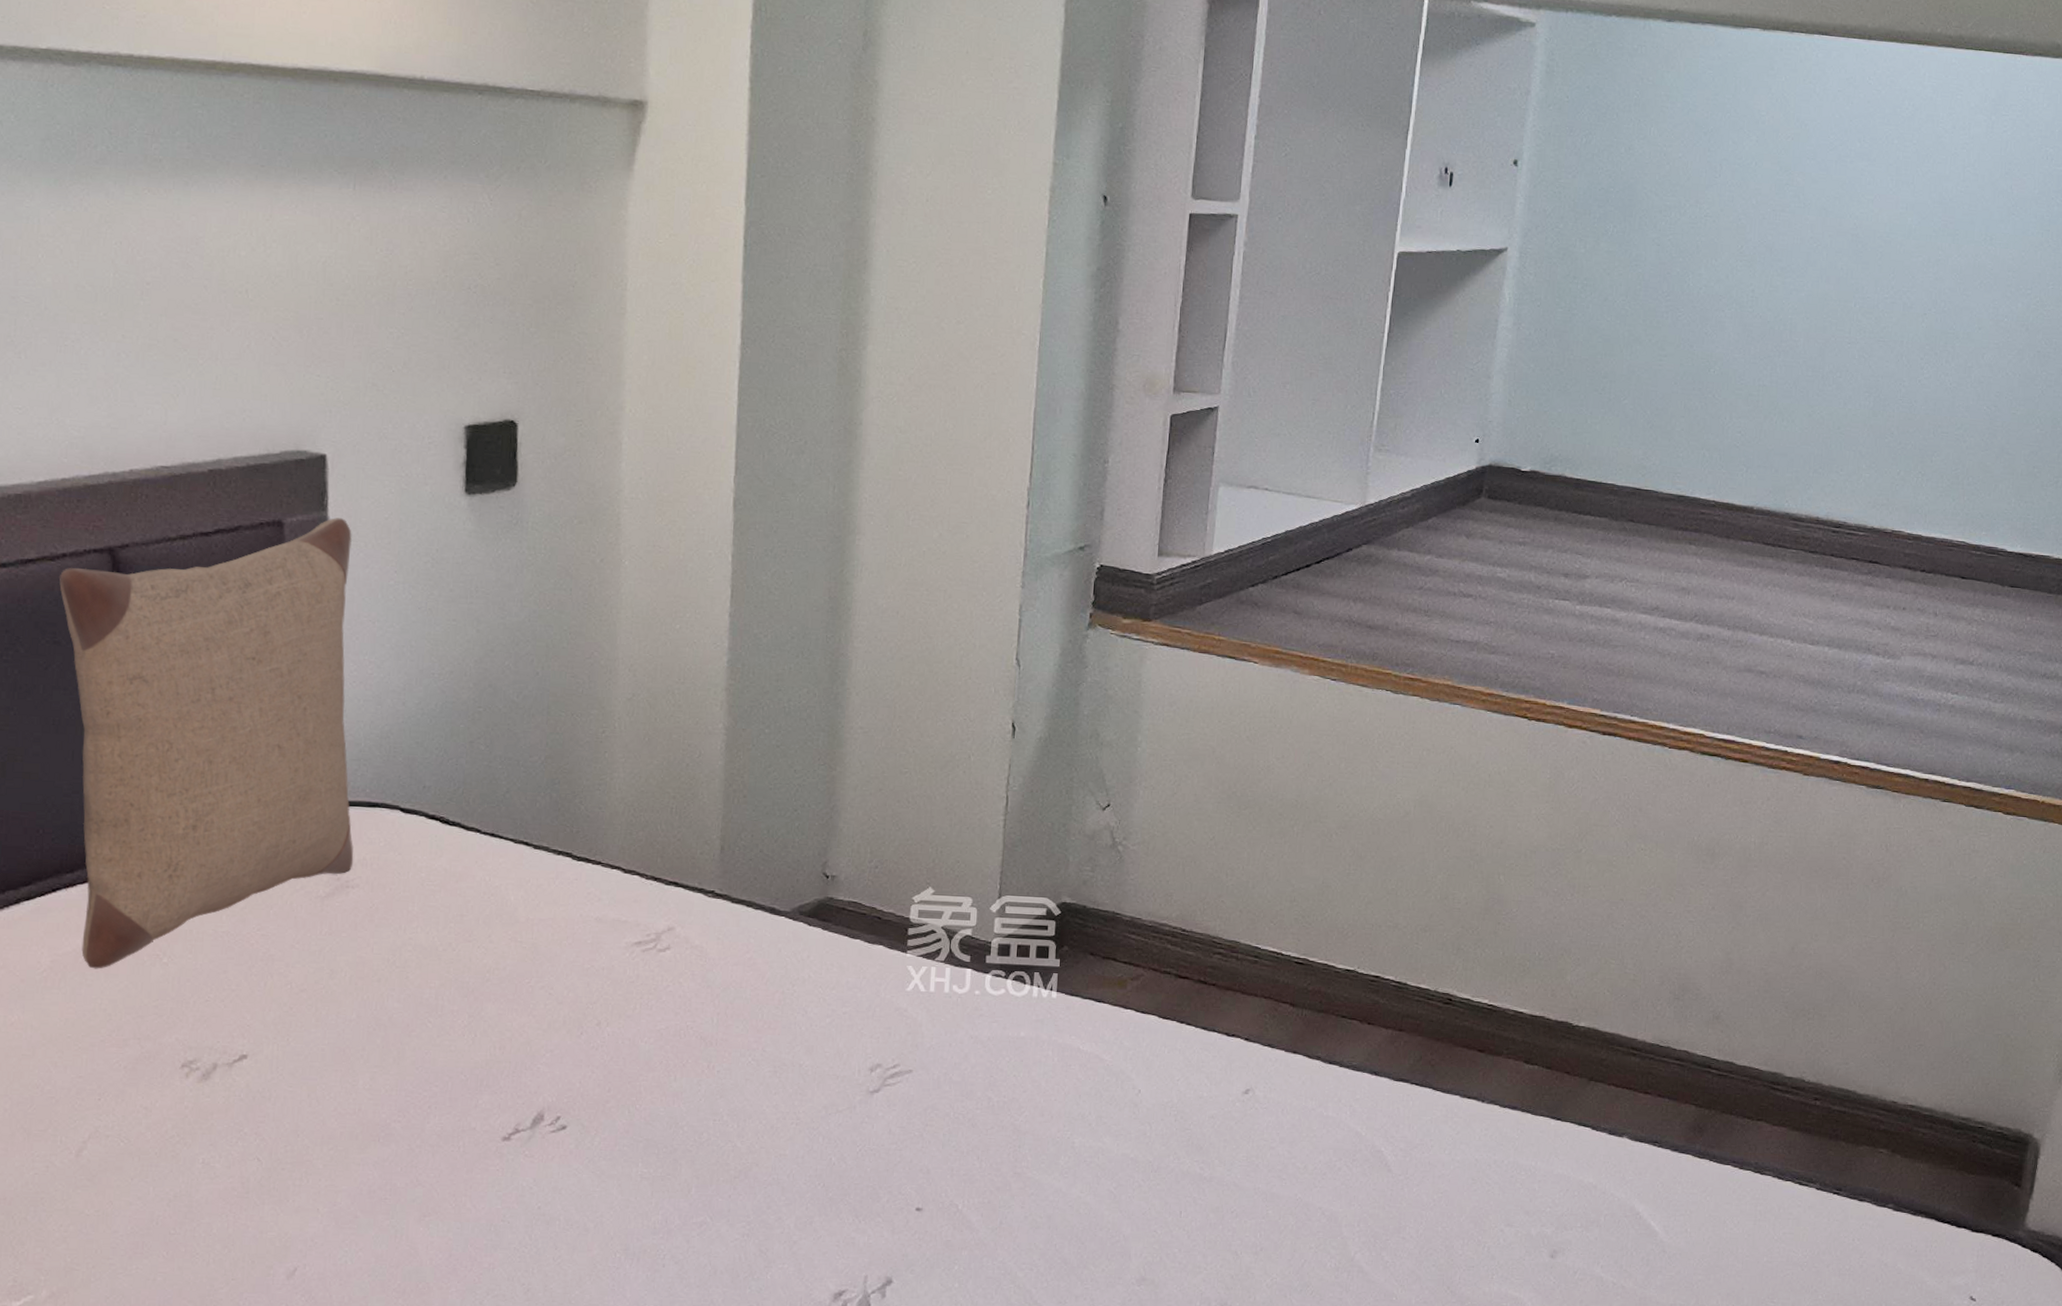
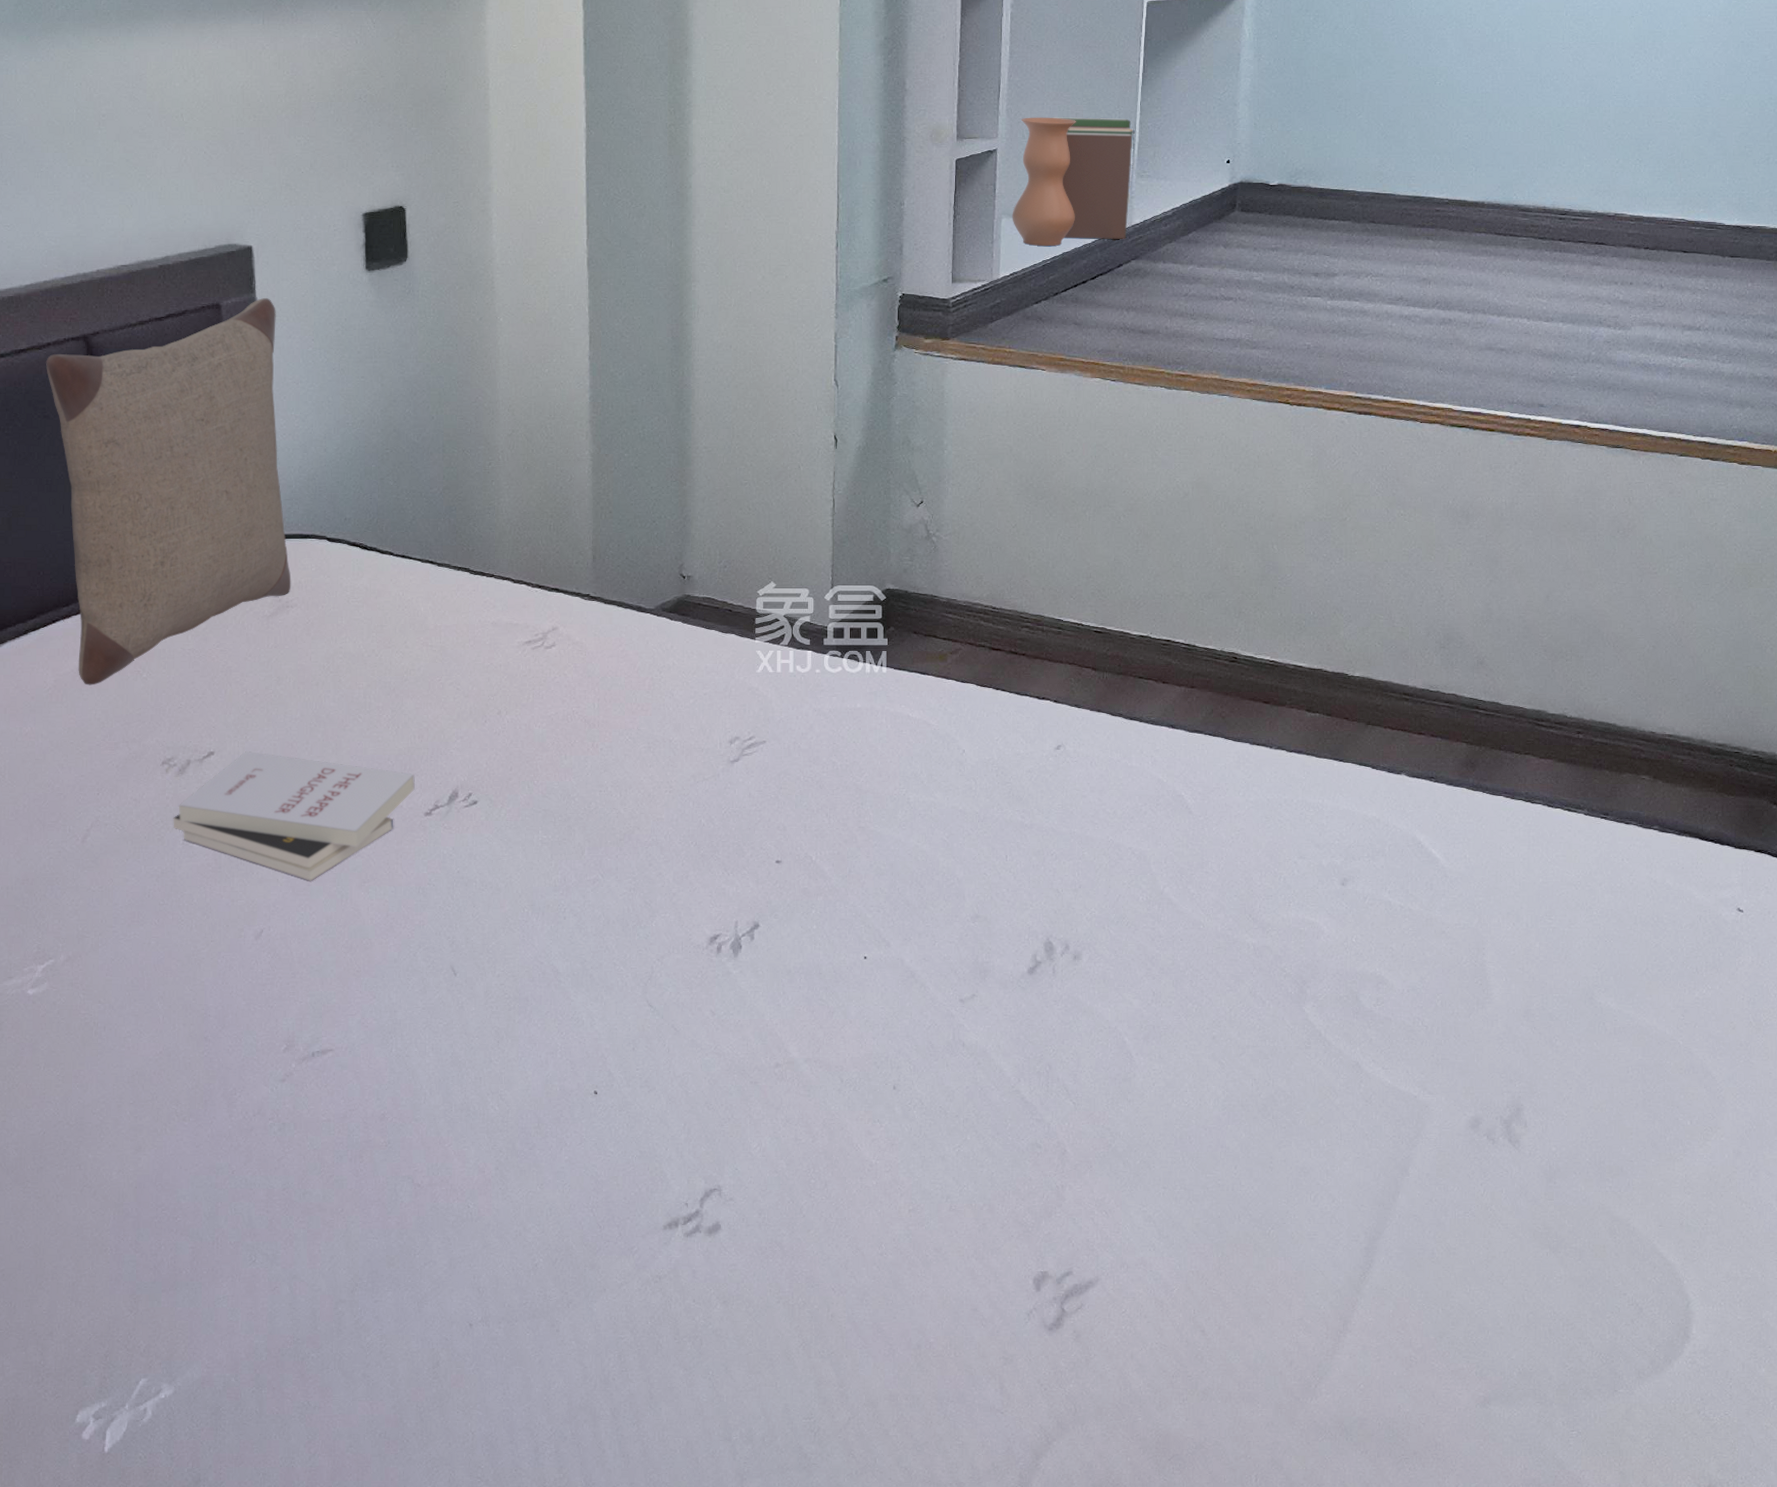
books: none [191,1056,493,1212] -> present [173,751,415,881]
vase: none [1231,373,1310,523] -> present [1012,117,1076,246]
books: none [1284,375,1373,520] -> present [1053,117,1133,239]

